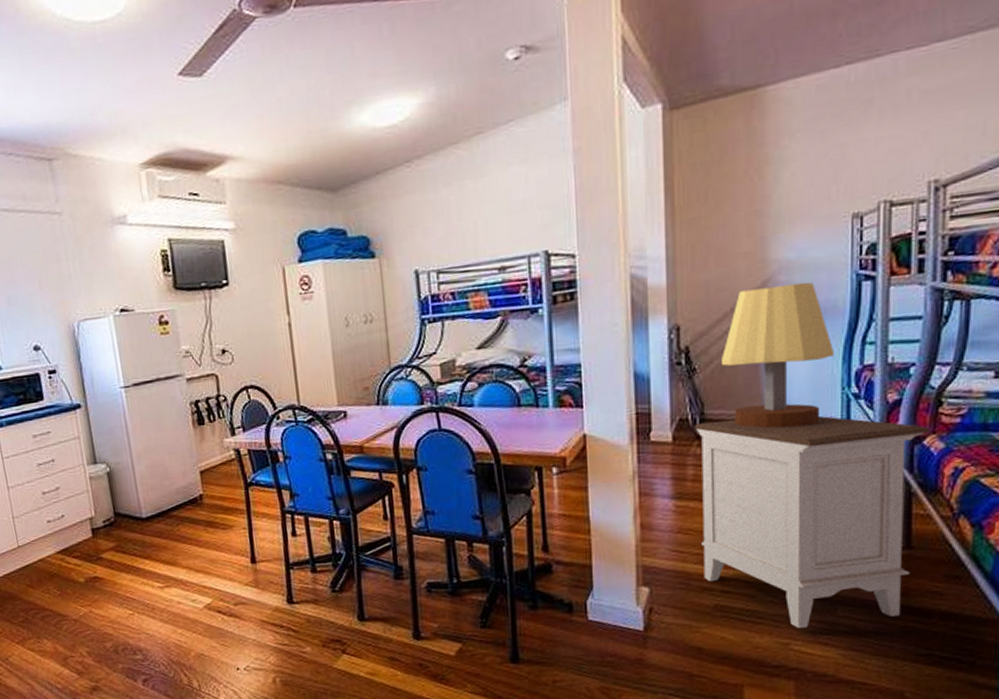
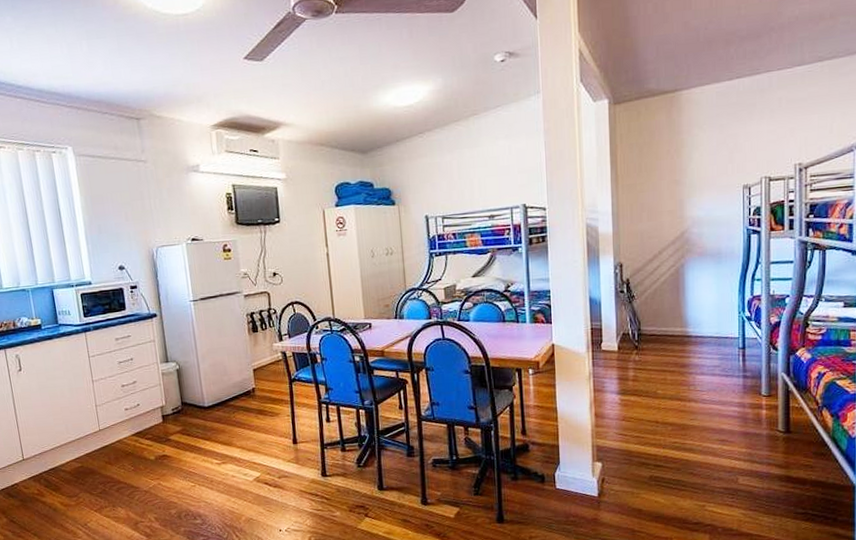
nightstand: present [695,416,931,628] -> none [634,333,801,494]
table lamp: present [722,282,835,429] -> none [653,234,733,342]

